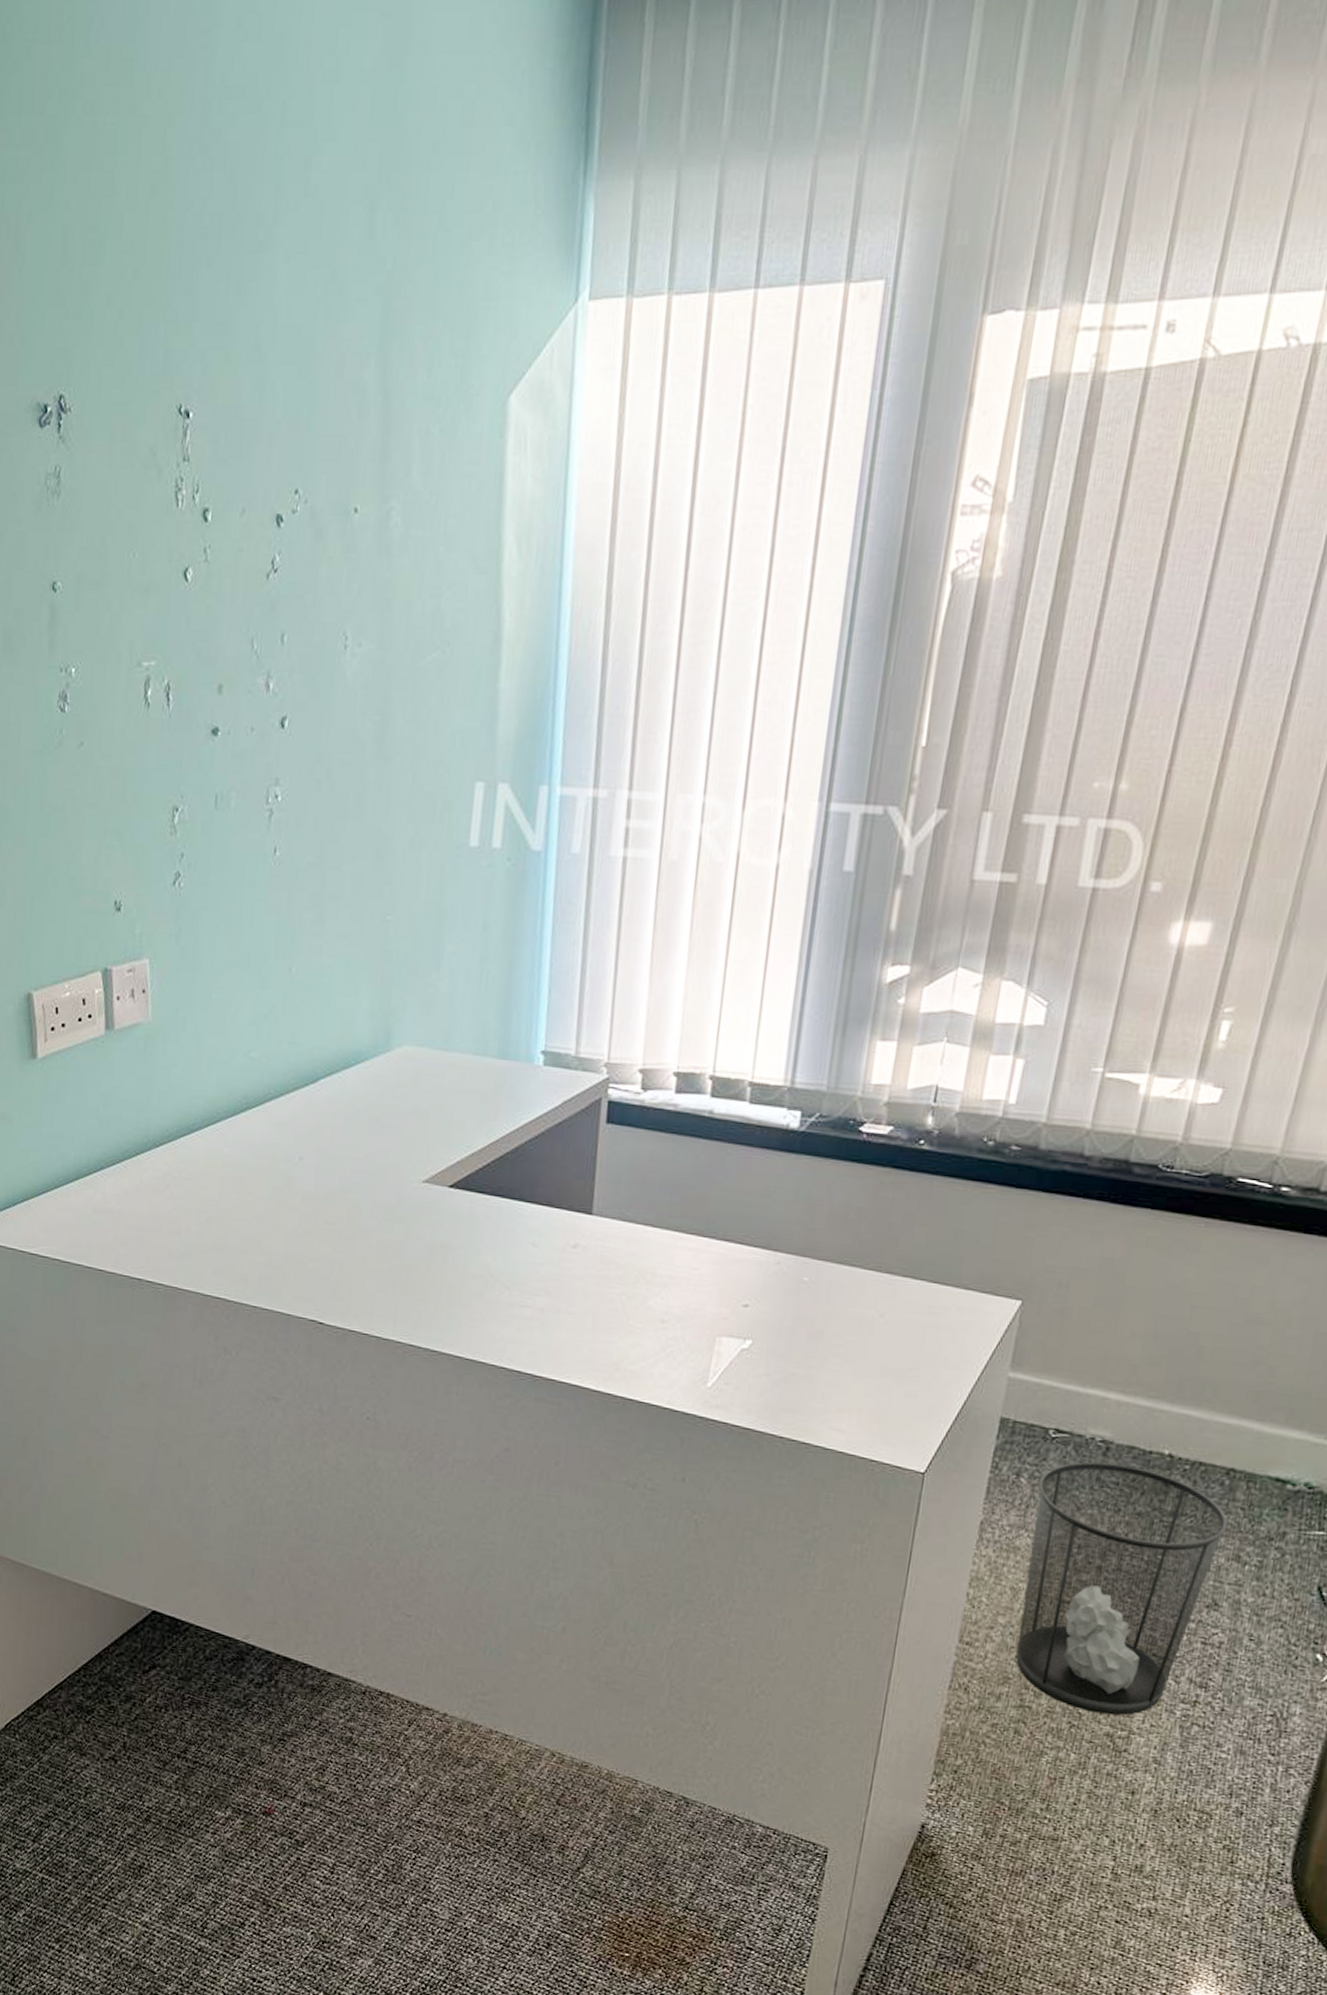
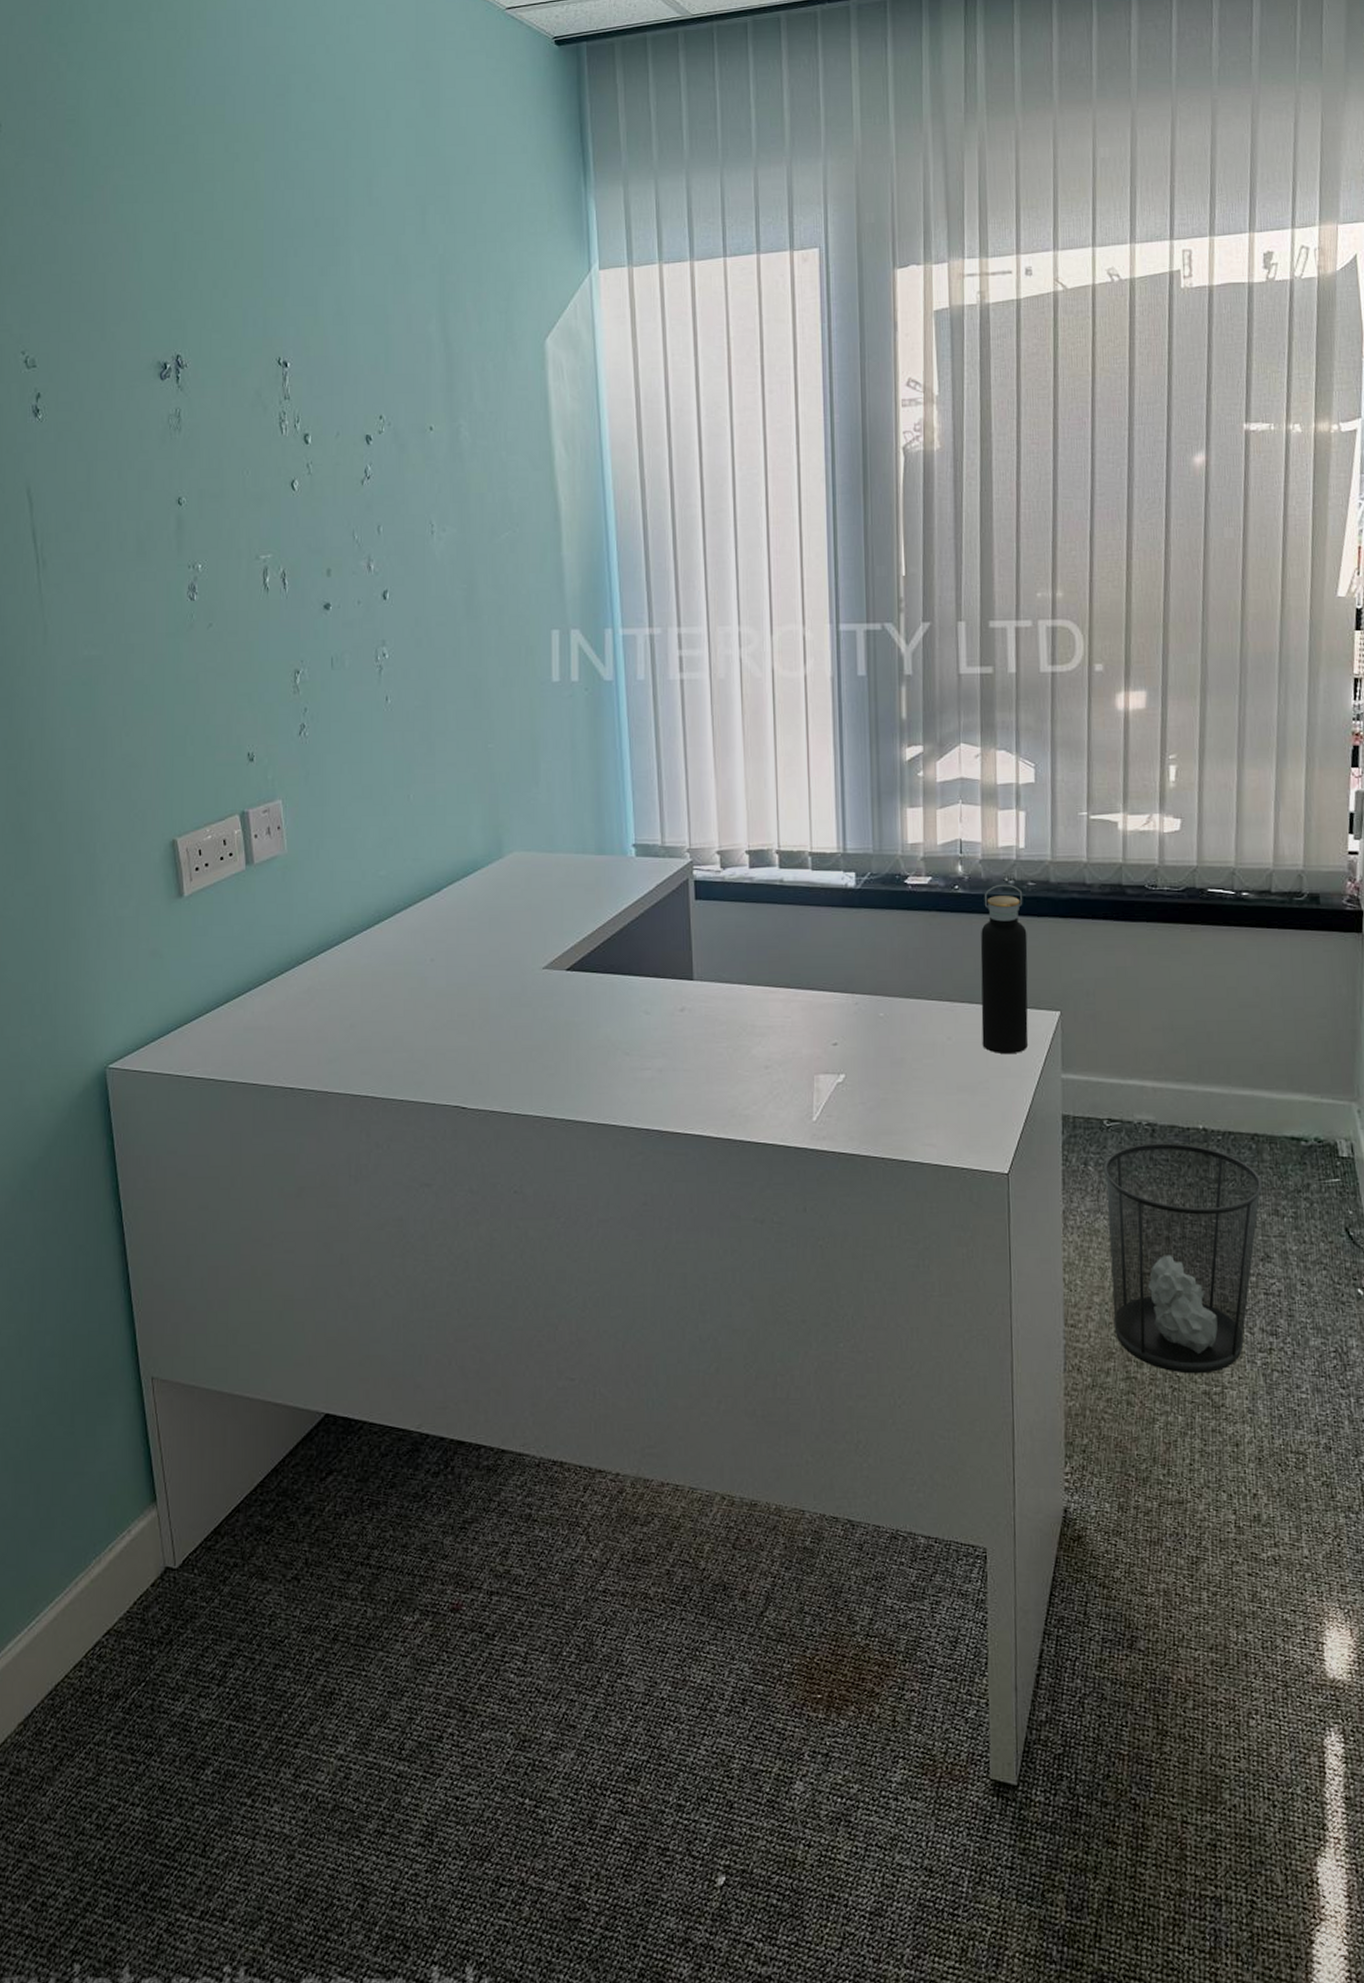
water bottle: none [920,1144,1003,1342] -> present [980,884,1029,1055]

